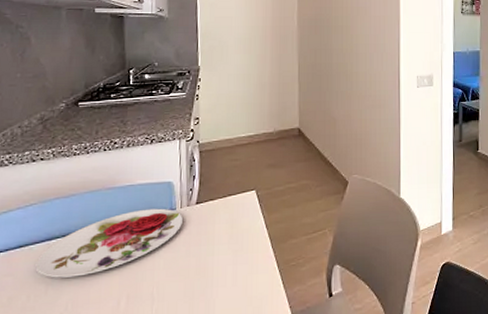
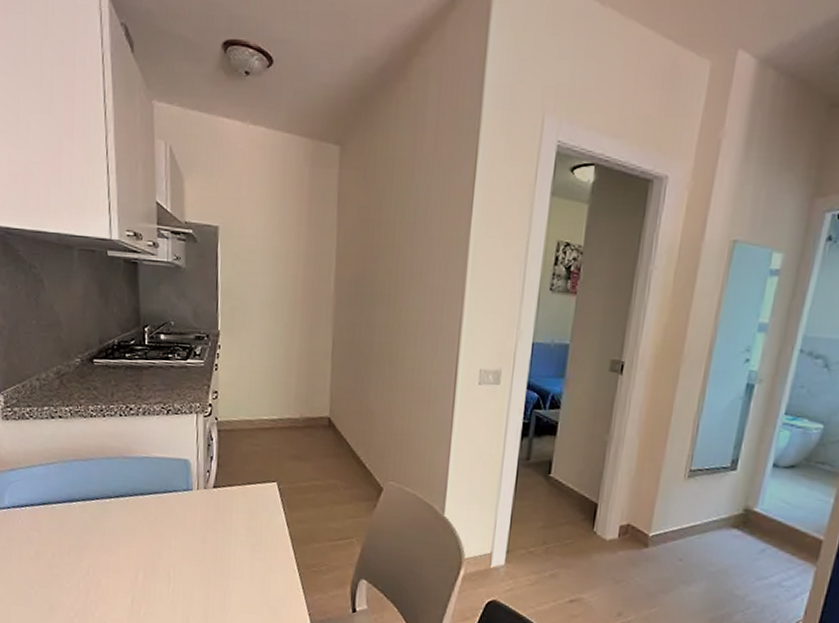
plate: present [35,208,183,278] -> none [58,485,199,543]

